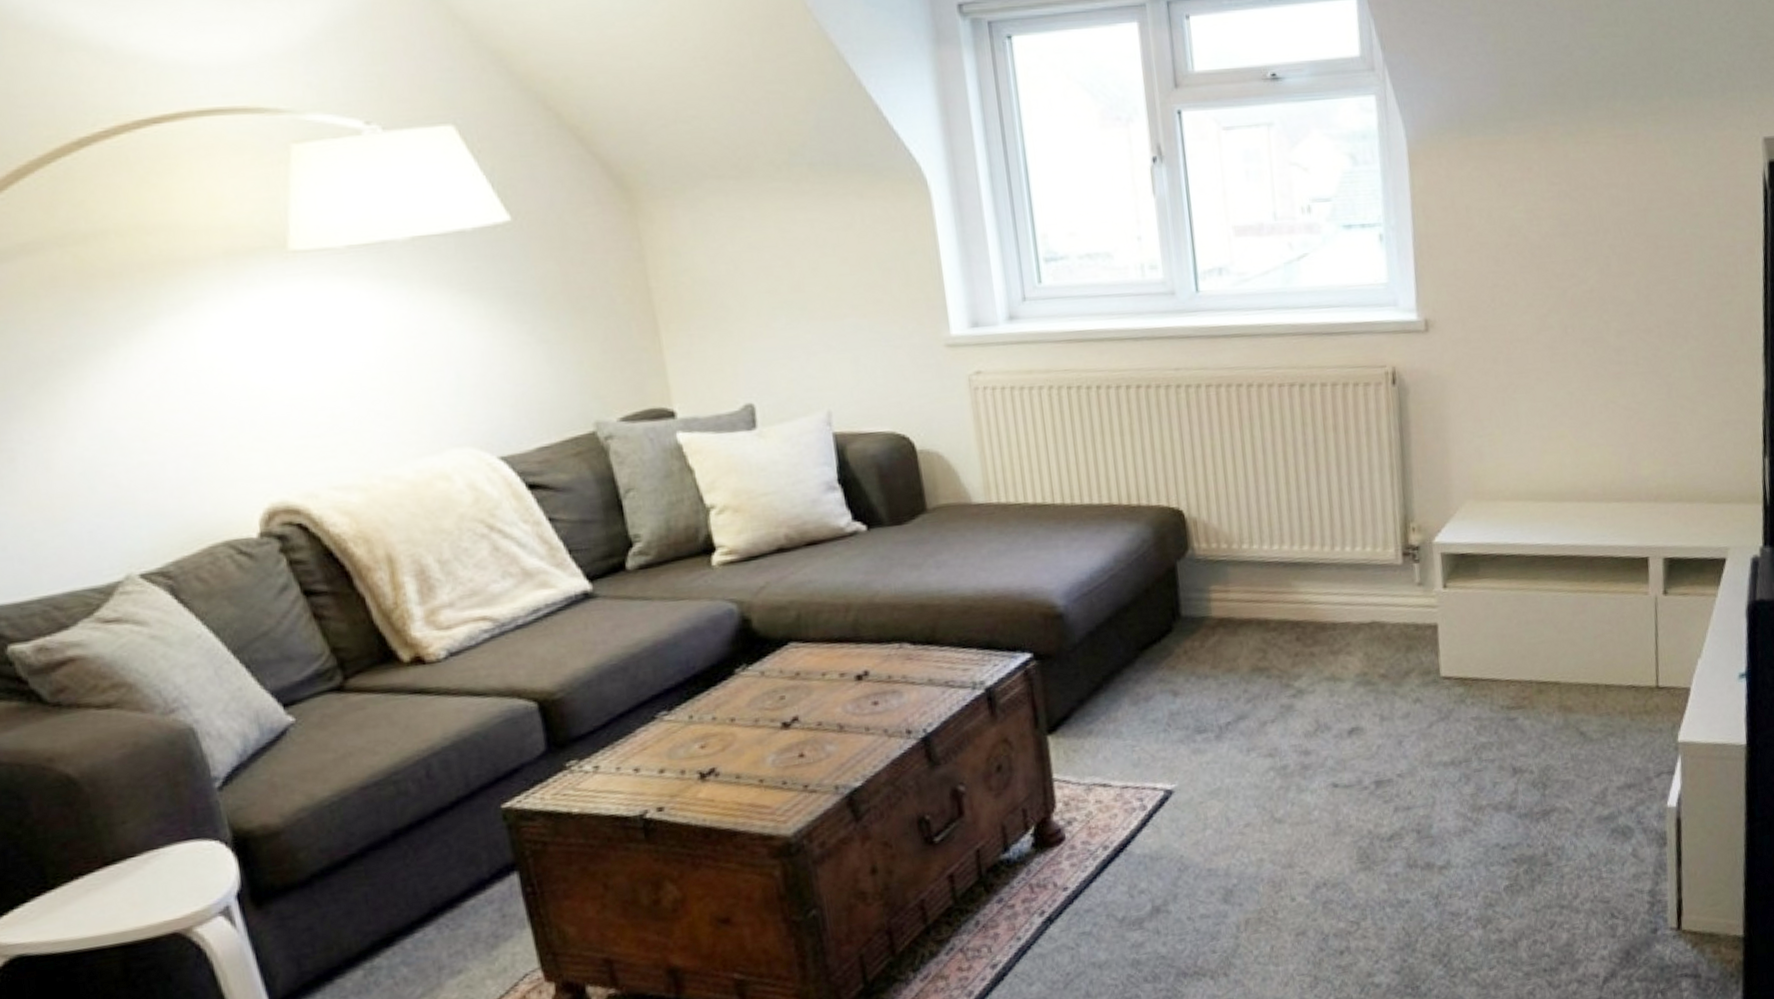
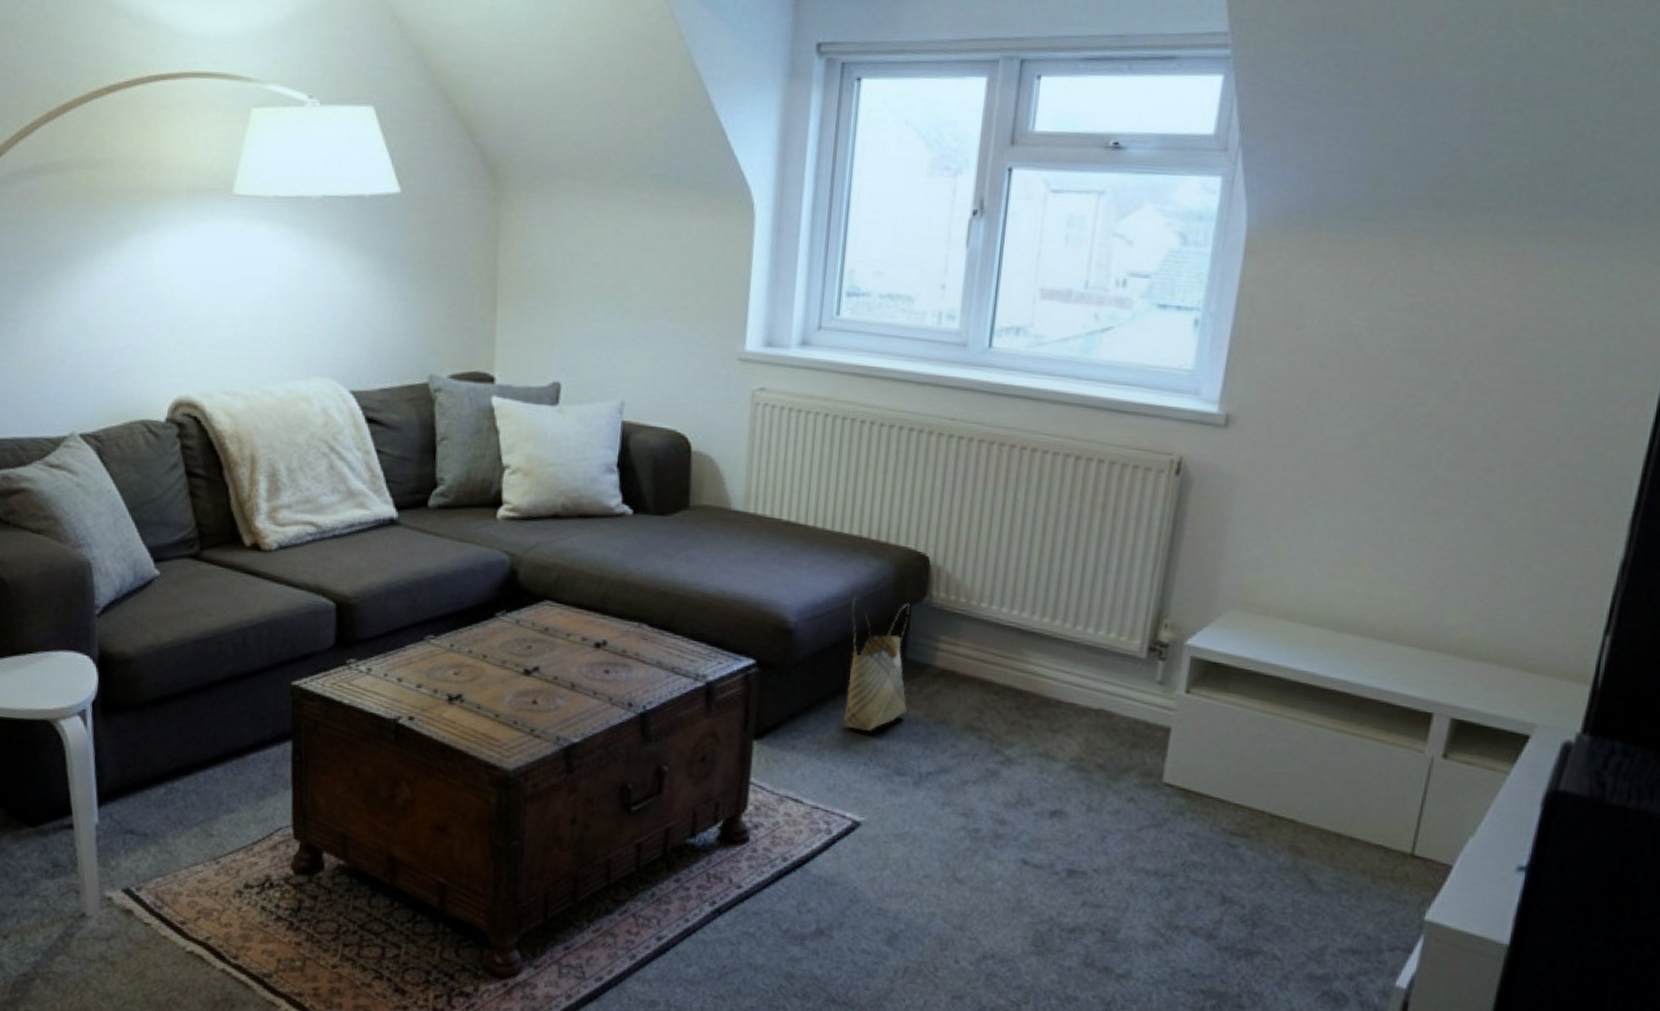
woven basket: none [1117,561,1194,699] -> present [842,597,910,732]

